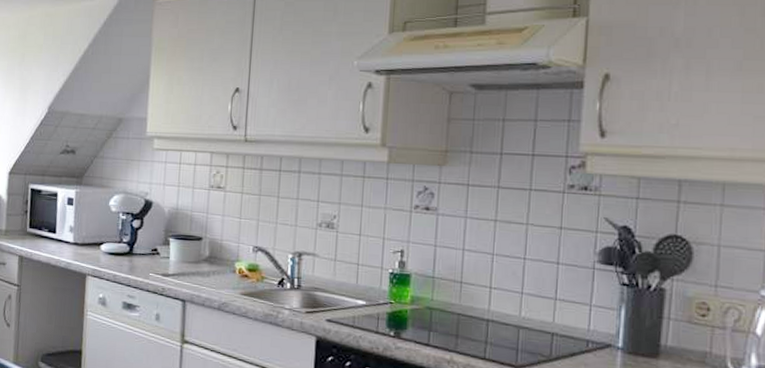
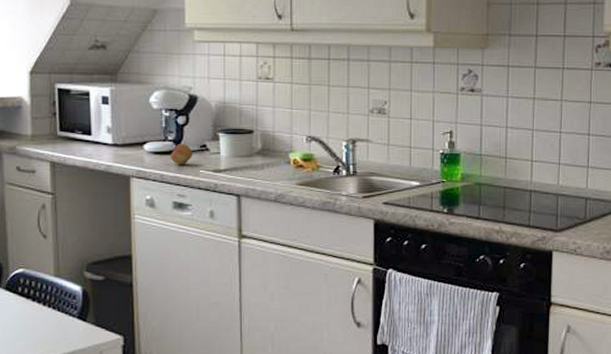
fruit: none [123,246,144,267] -> present [170,143,193,166]

